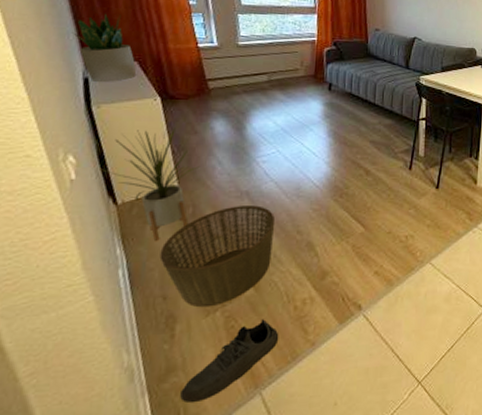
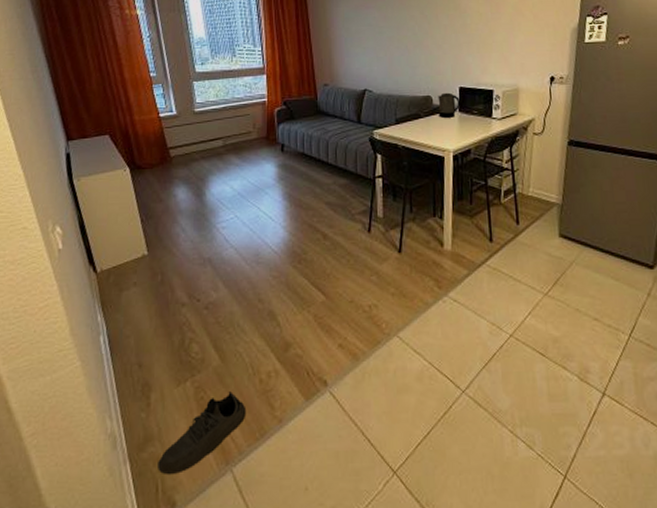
planter: present [71,13,137,83] -> none [55,92,109,157]
house plant: present [101,126,200,242] -> none [83,195,166,310]
basket: present [159,205,276,308] -> none [134,273,237,377]

